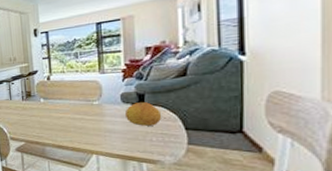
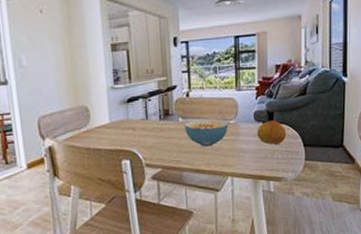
cereal bowl: none [46,100,92,125] -> present [185,119,228,147]

